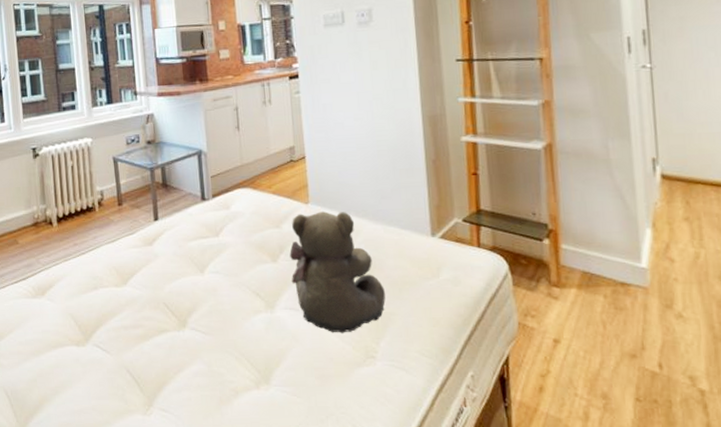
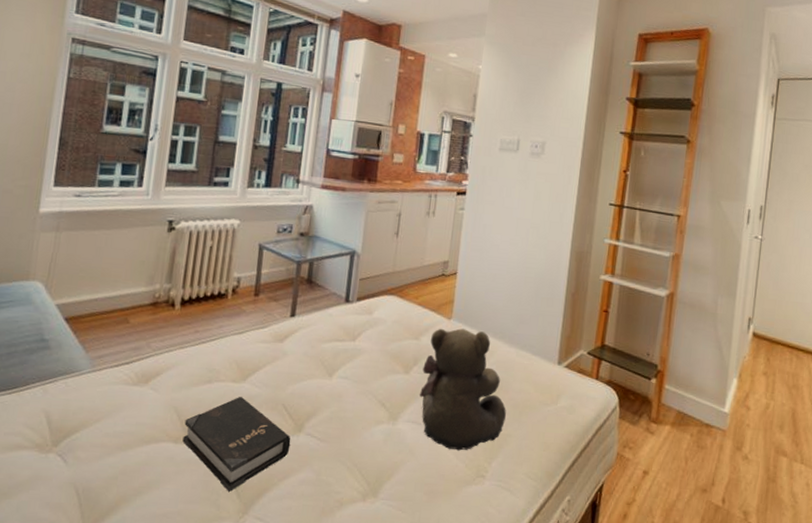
hardback book: none [82,300,179,387] -> present [182,397,291,492]

